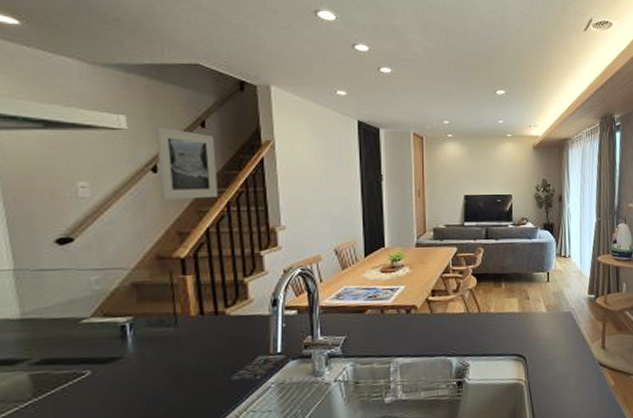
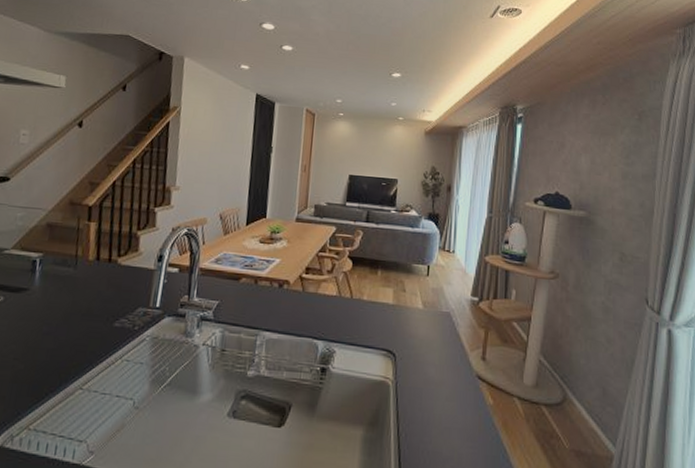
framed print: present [155,127,219,200] -> none [81,88,132,154]

